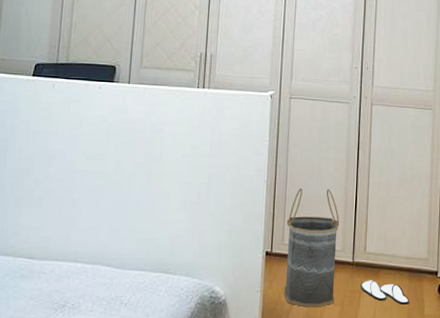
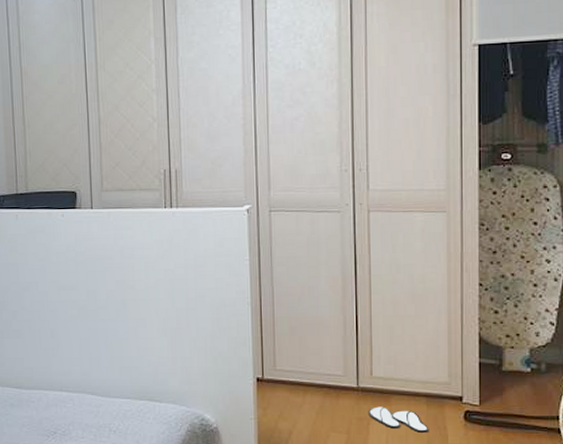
basket: present [284,187,339,308] -> none [277,308,338,436]

